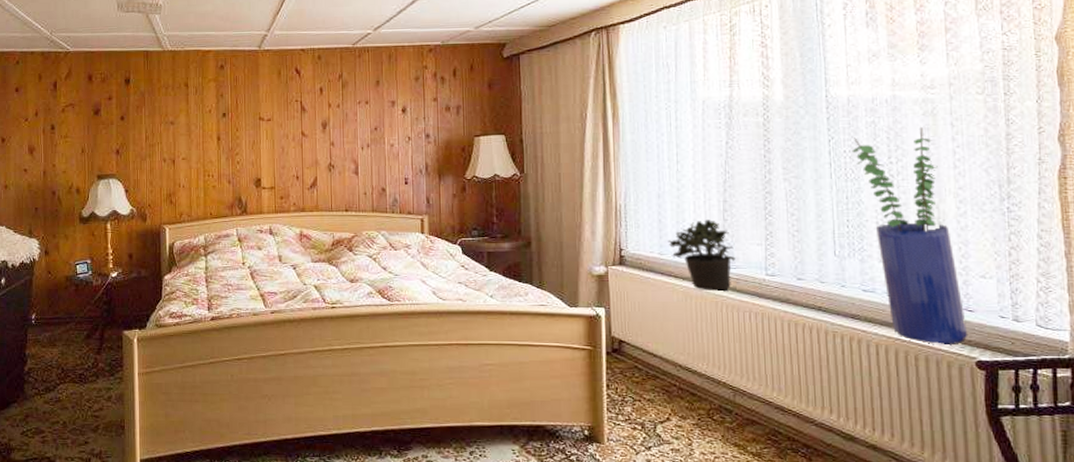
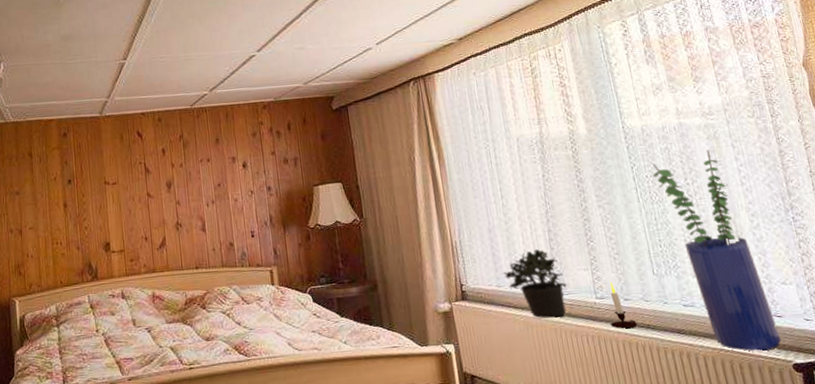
candle: none [777,260,807,309] -> present [609,282,637,329]

